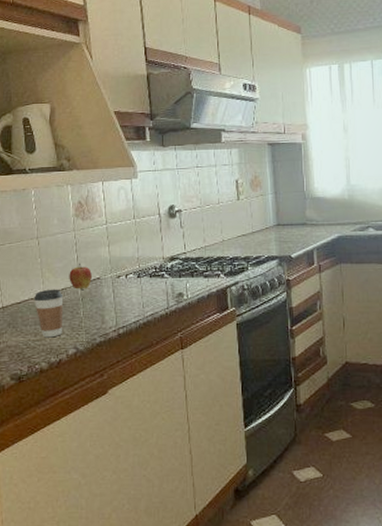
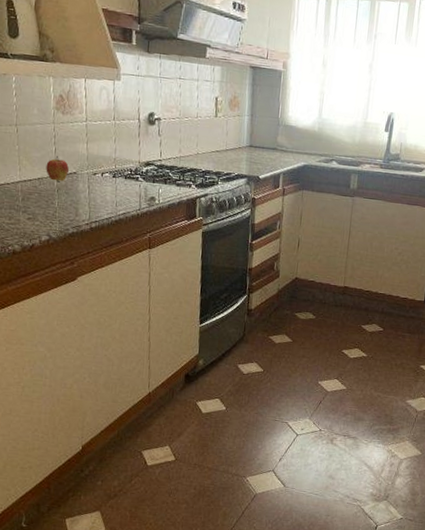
coffee cup: present [33,289,64,338] -> none [9,176,39,223]

